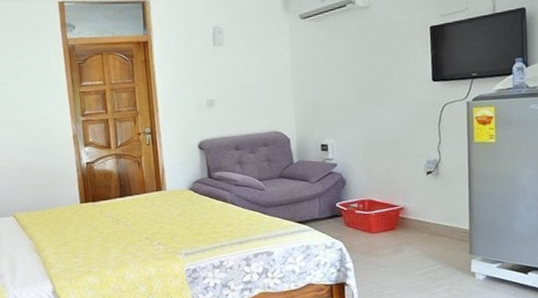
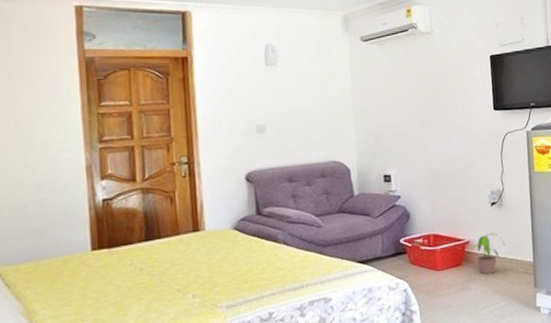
potted plant: none [404,200,441,239] -> present [469,232,506,274]

